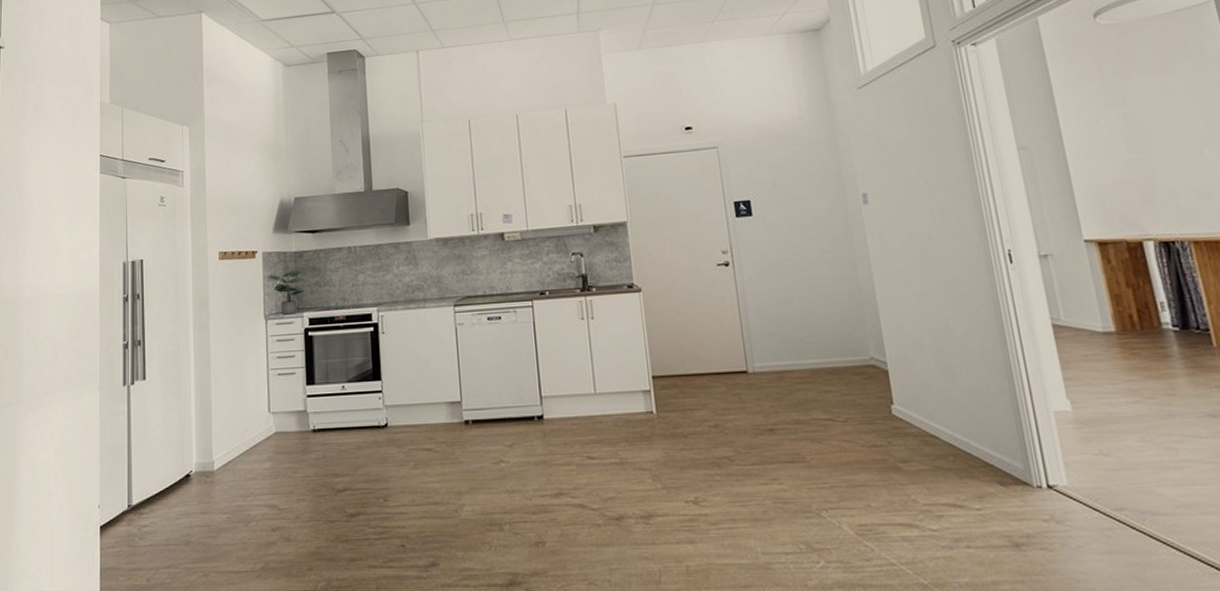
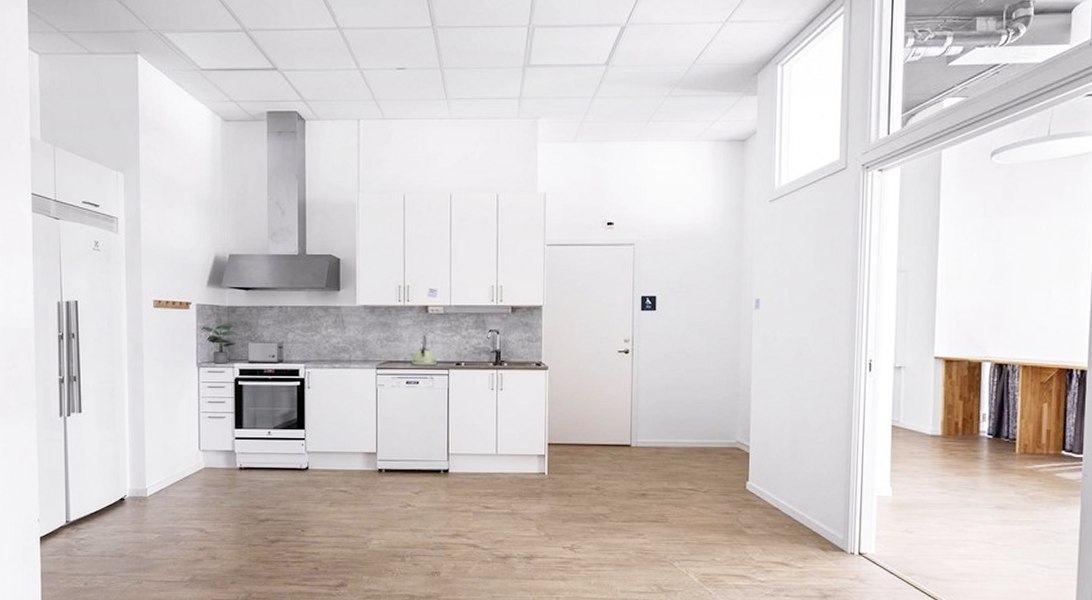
toaster: none [316,284,356,312] -> present [247,341,285,365]
kettle: none [490,263,520,299] -> present [411,334,438,366]

